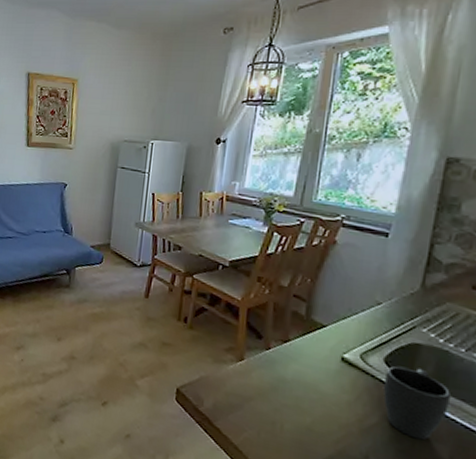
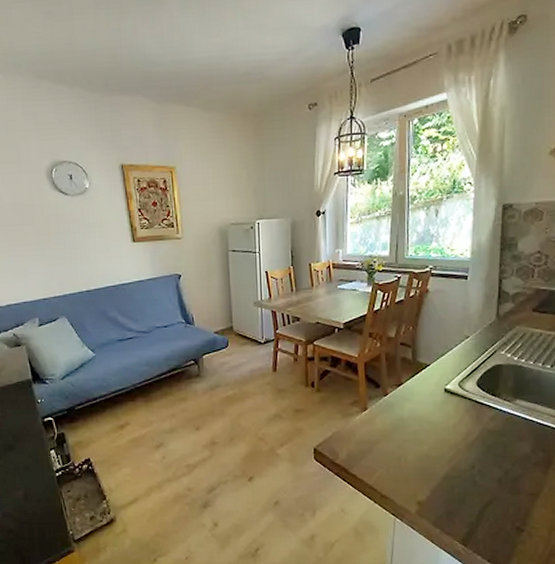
mug: present [383,366,452,440] -> none [479,384,528,443]

